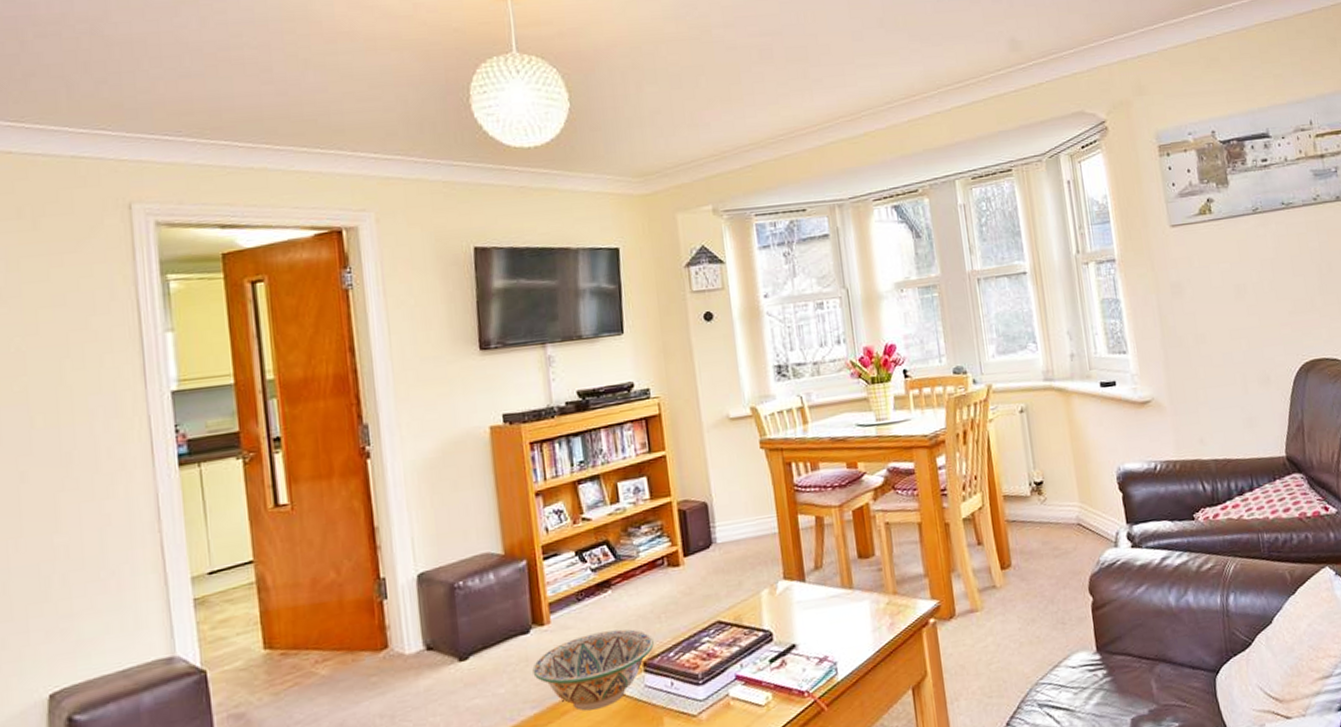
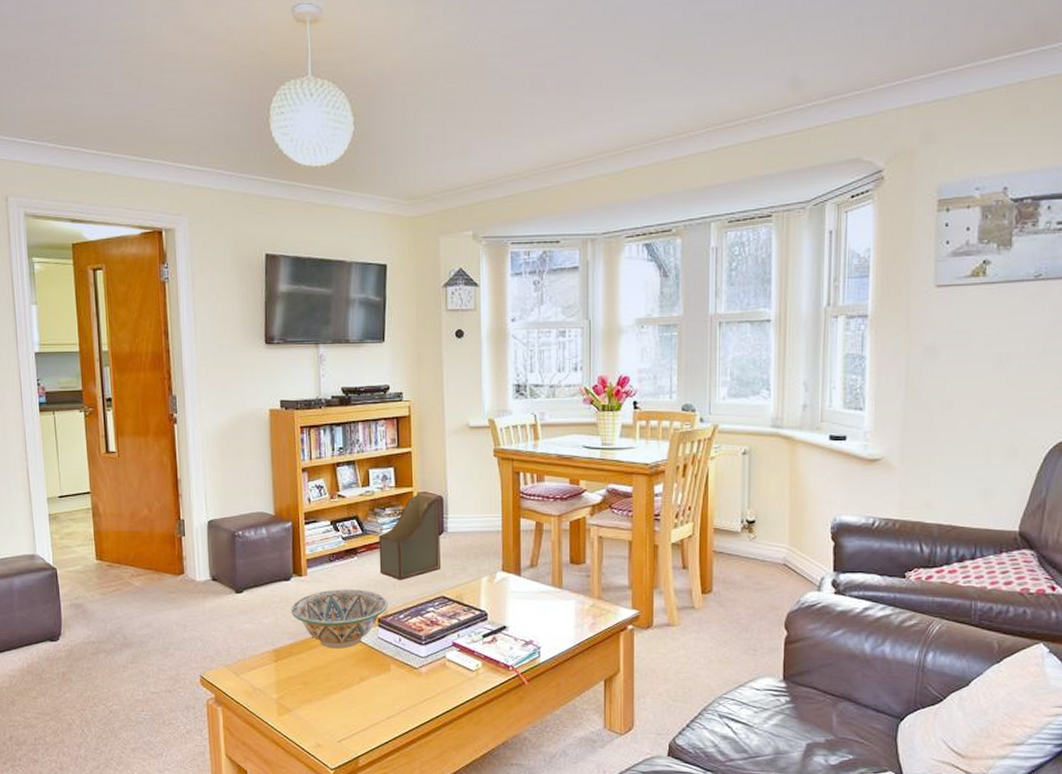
magazine rack: none [635,503,713,611] -> present [378,494,440,581]

